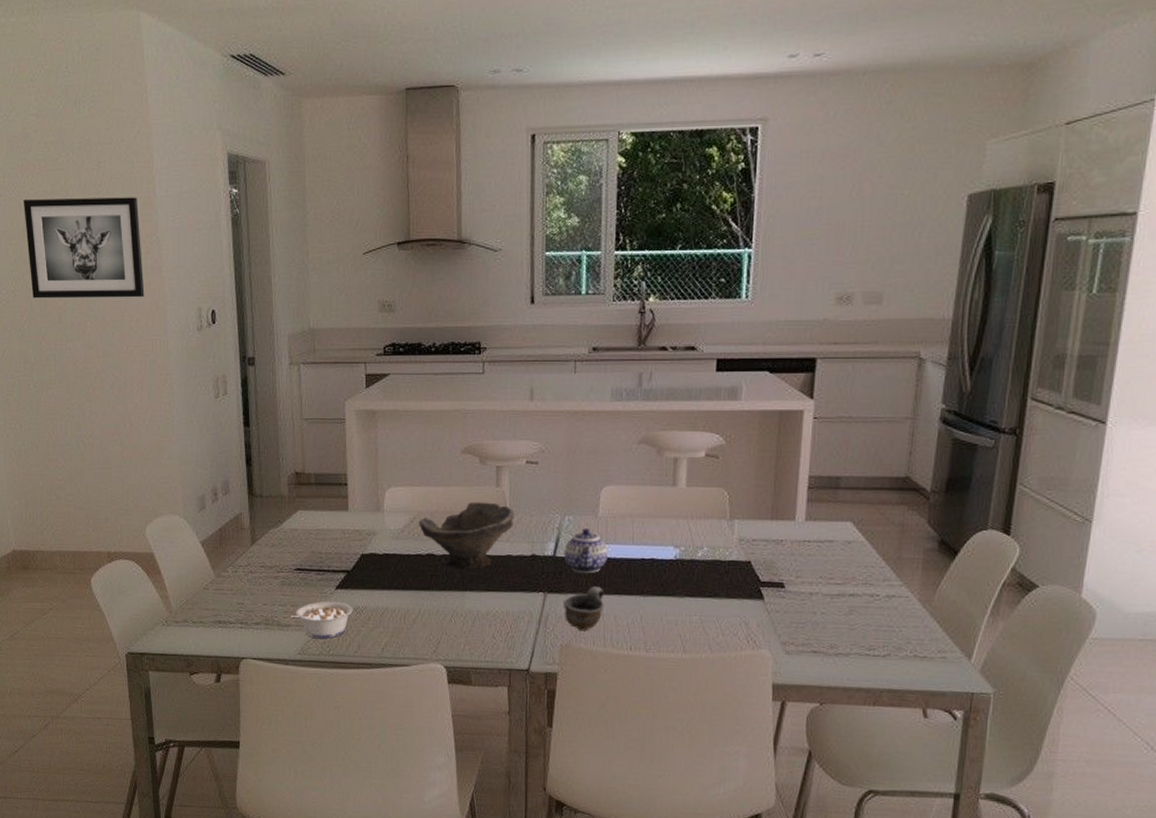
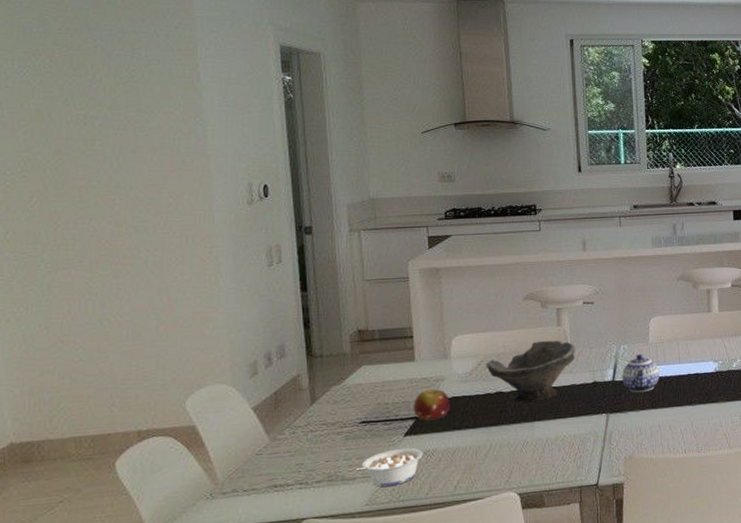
wall art: present [24,197,145,299] -> none [38,82,186,179]
fruit: none [345,543,381,576] -> present [413,389,450,421]
cup: present [562,587,605,631] -> none [624,402,660,443]

